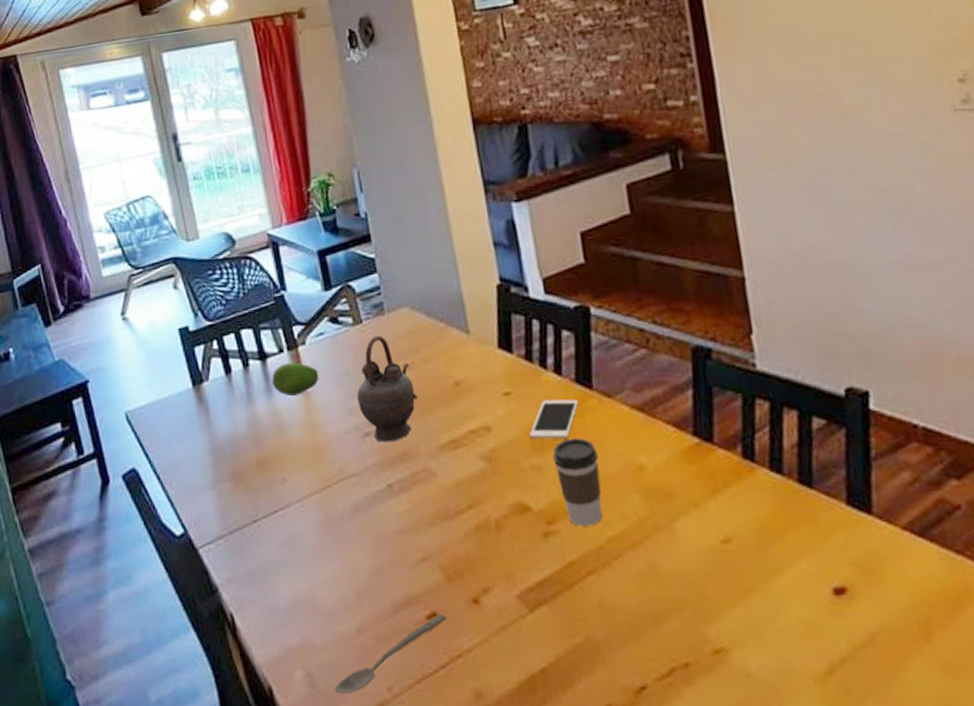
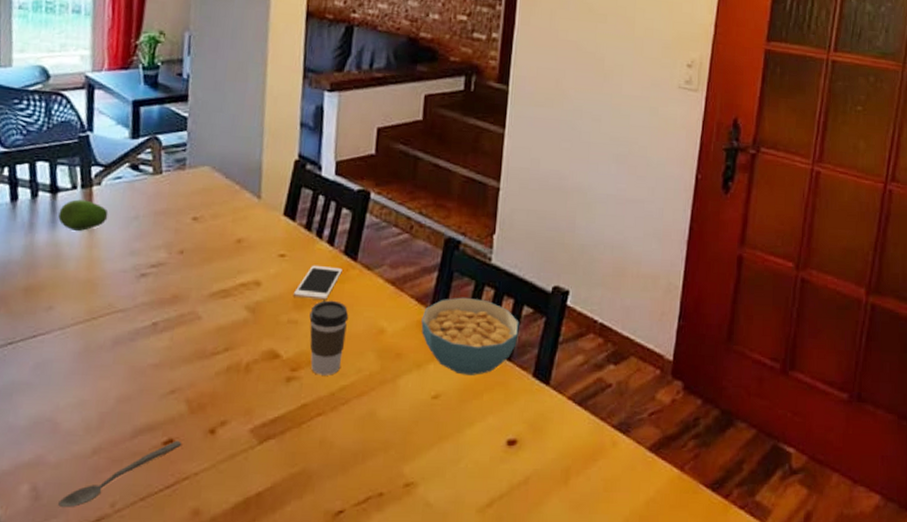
teapot: present [356,335,418,443] -> none [140,187,200,285]
cereal bowl: none [685,415,815,511] -> present [421,297,519,375]

